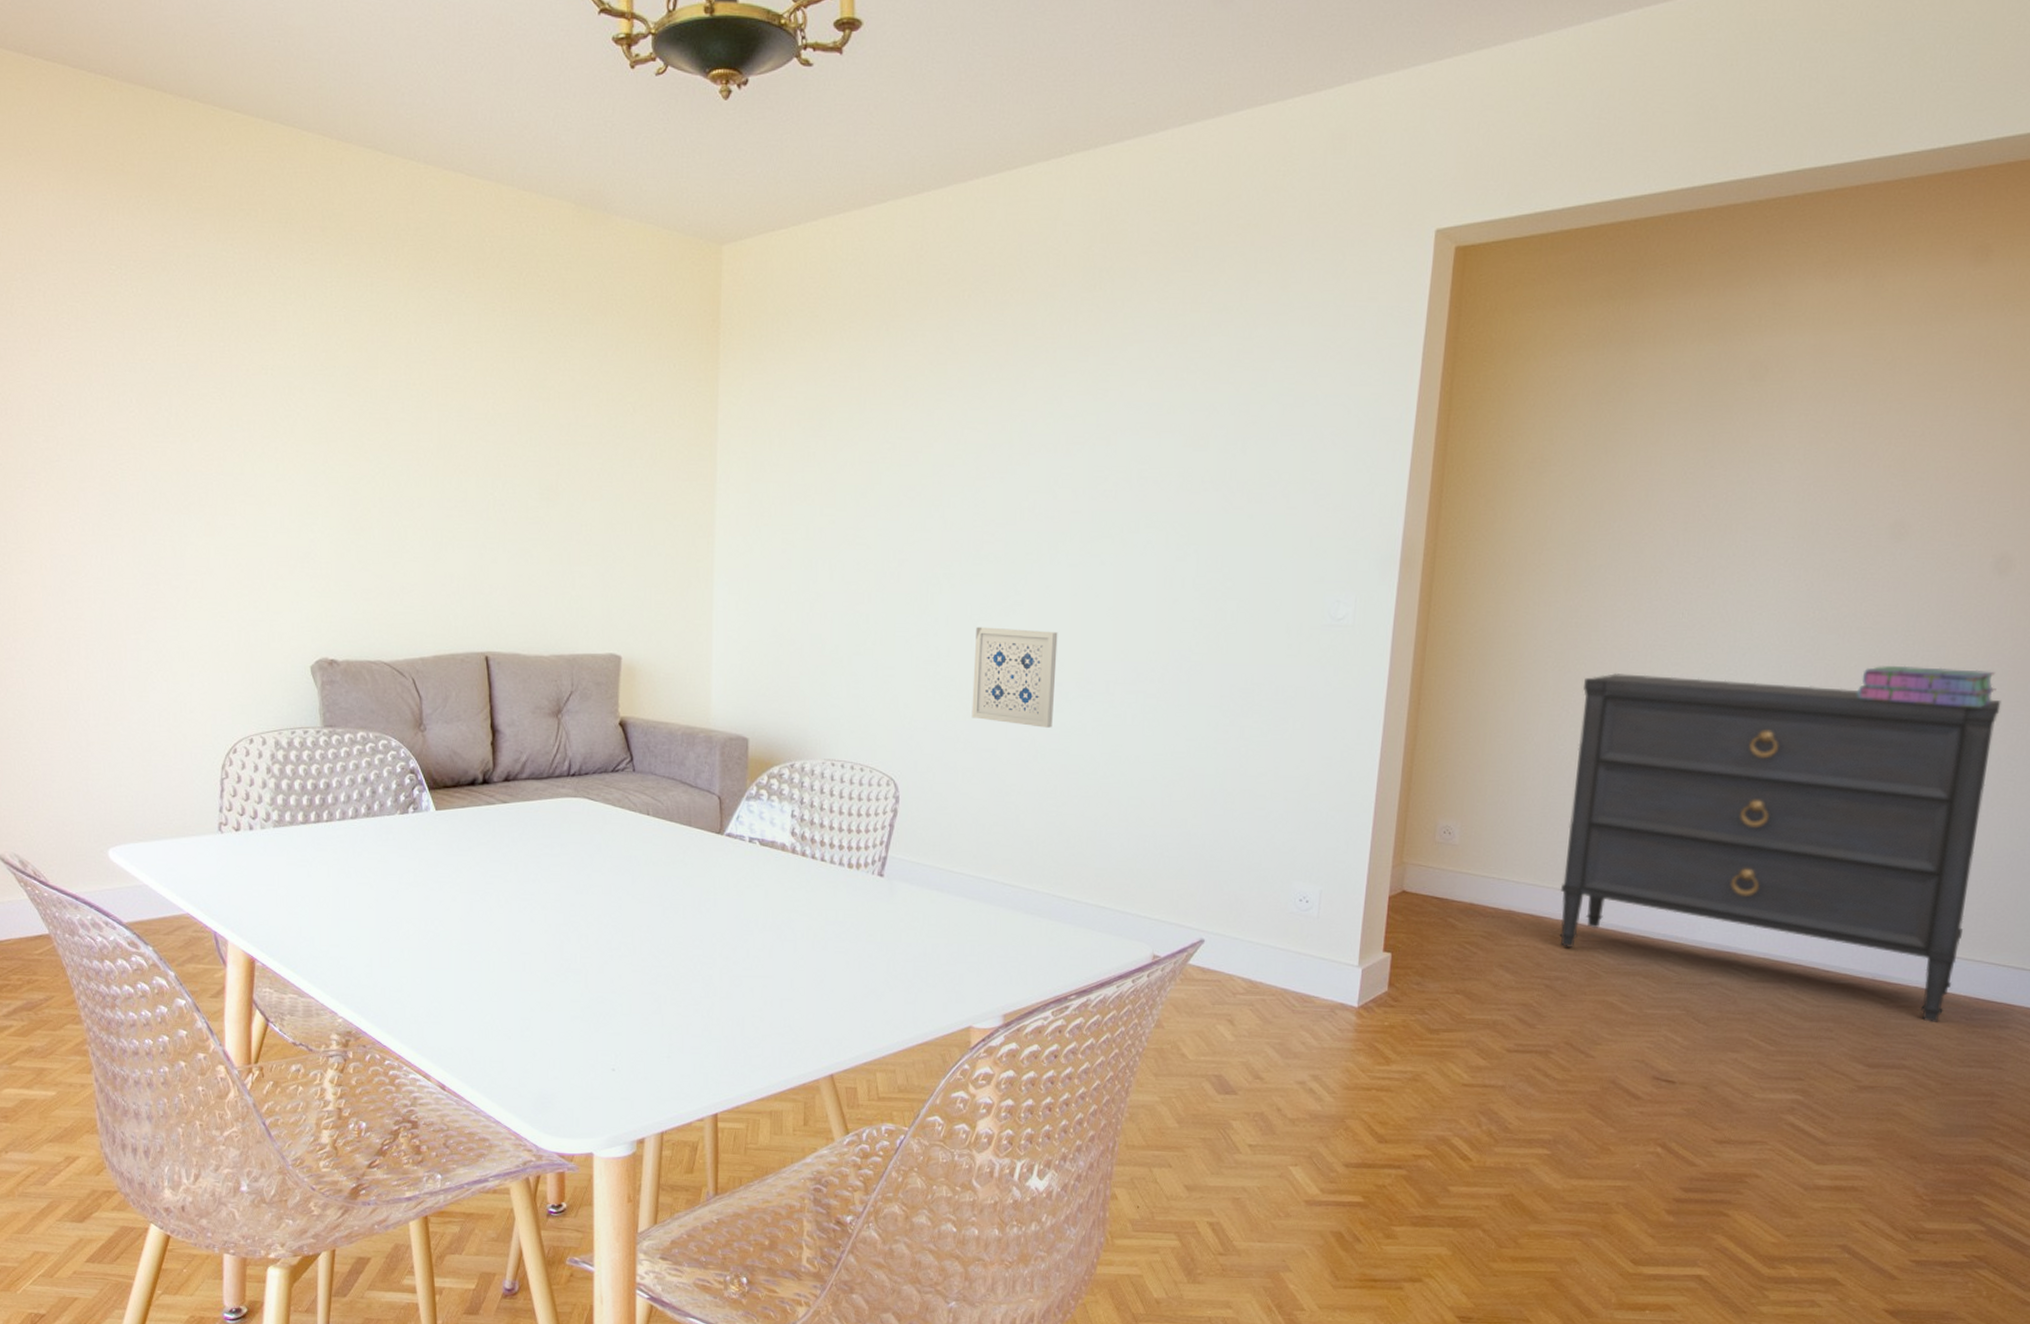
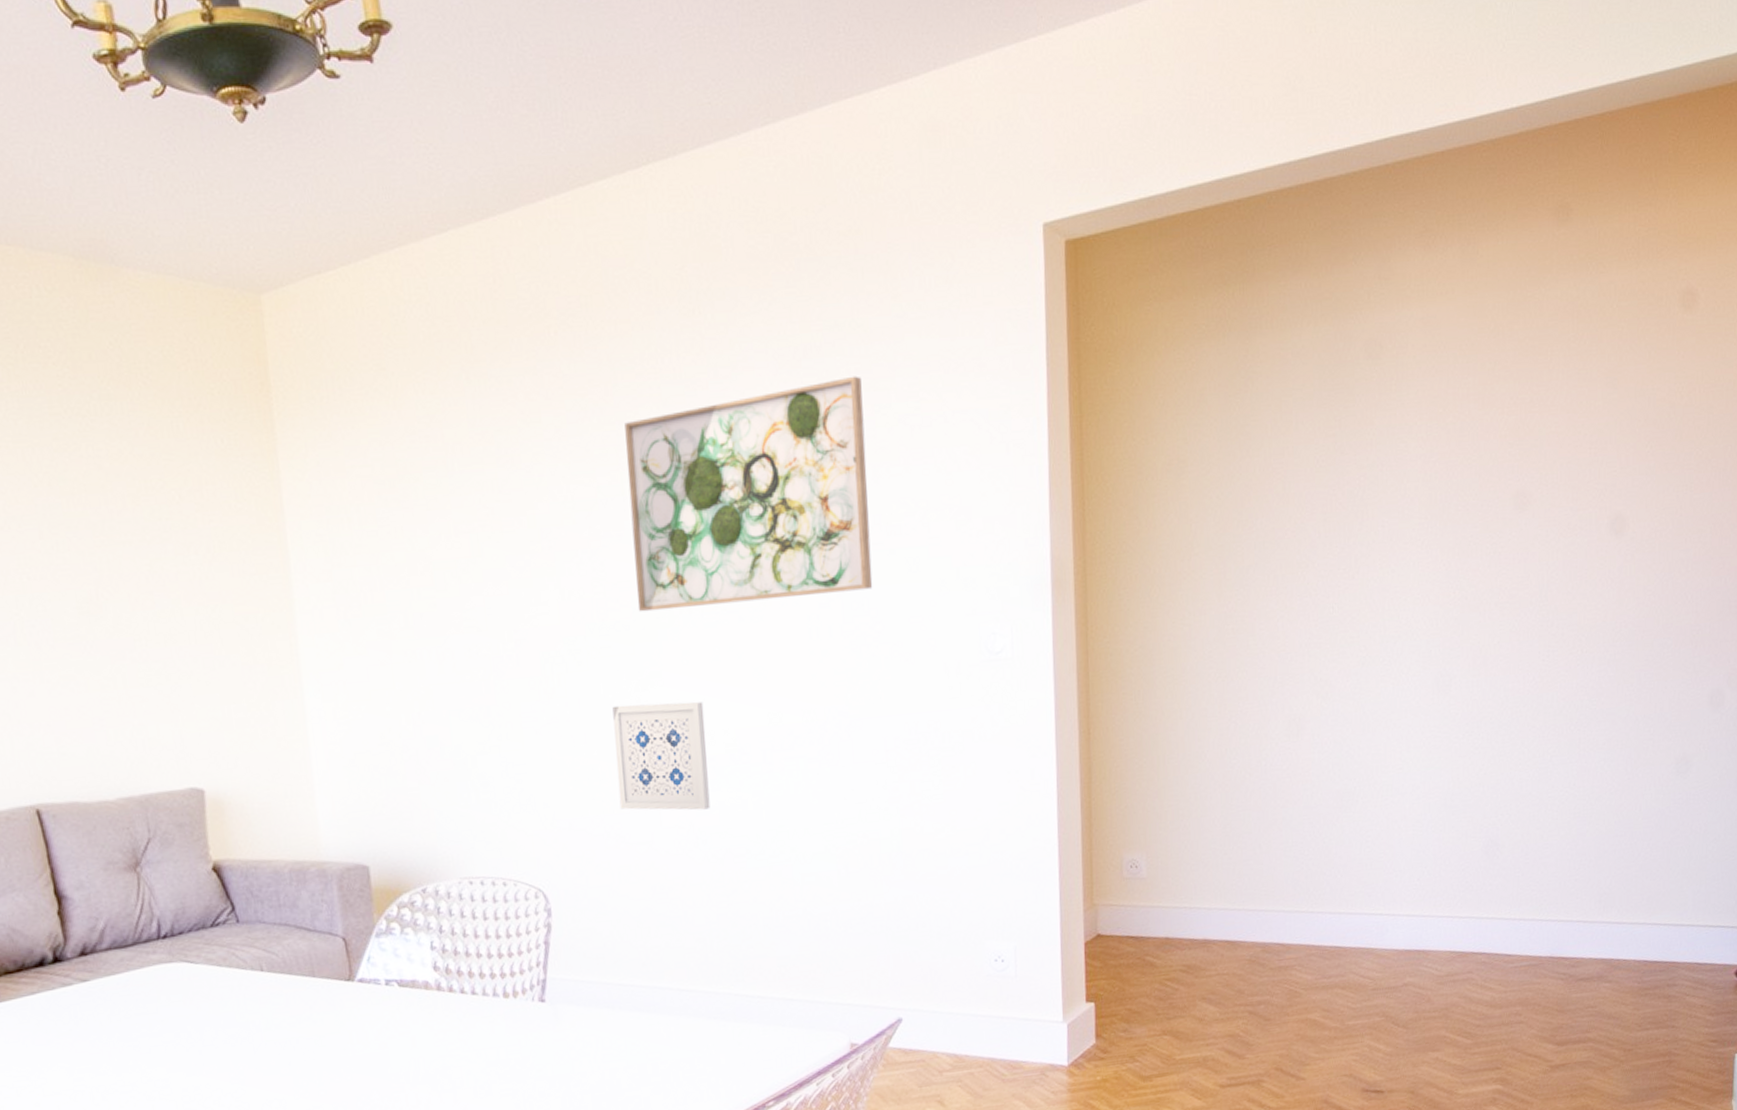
wall art: none [1010,355,1242,549] -> present [624,376,873,612]
dresser: present [1559,673,2002,1022] -> none [1248,660,1632,992]
stack of books: present [1857,665,1996,708] -> none [1503,632,1626,676]

